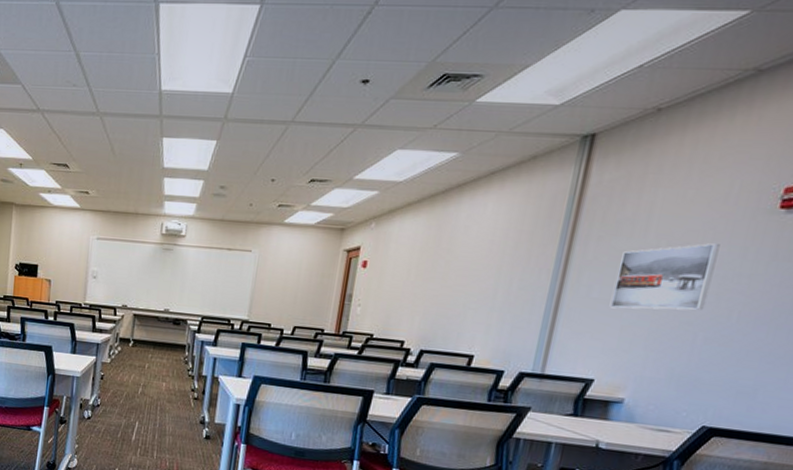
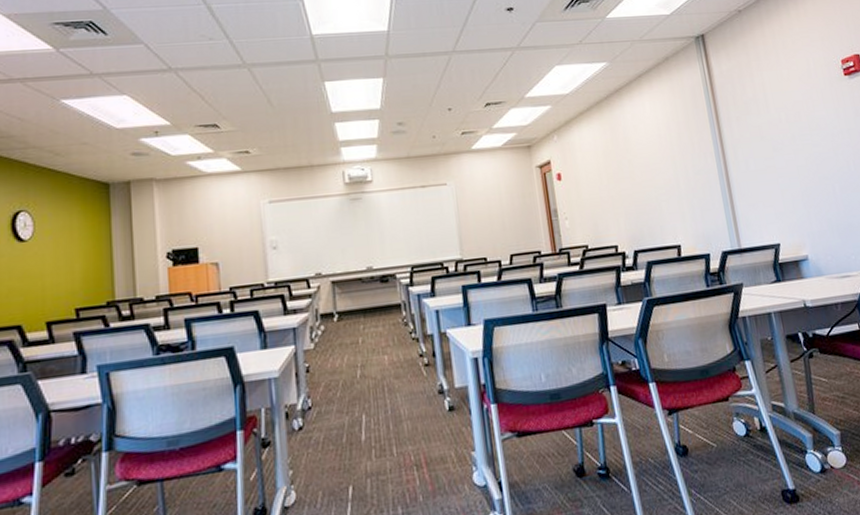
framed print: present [609,242,720,311] -> none [758,108,830,177]

